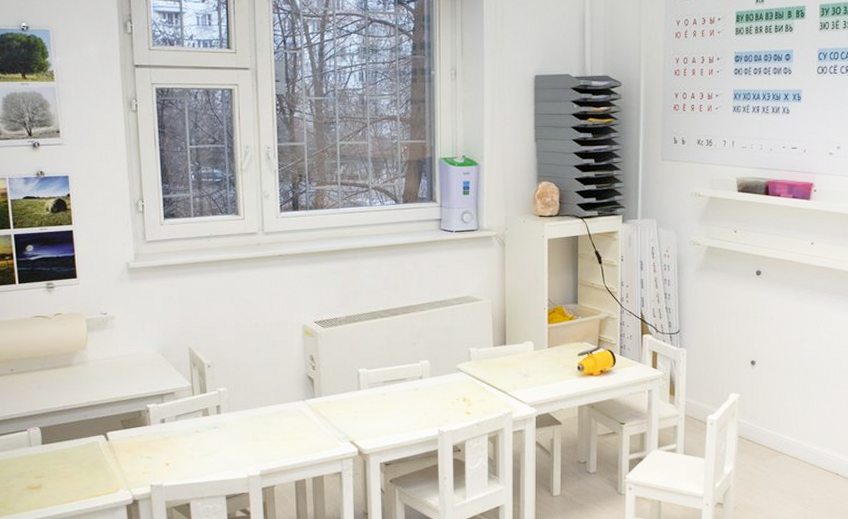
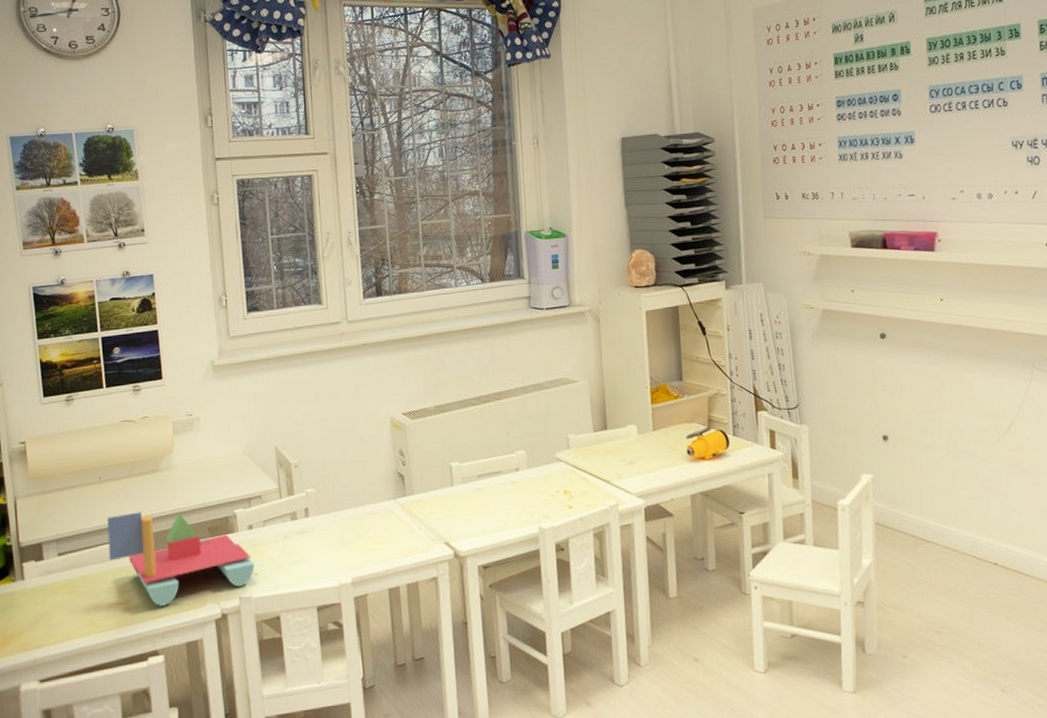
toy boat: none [18,403,167,491] -> present [106,512,255,606]

